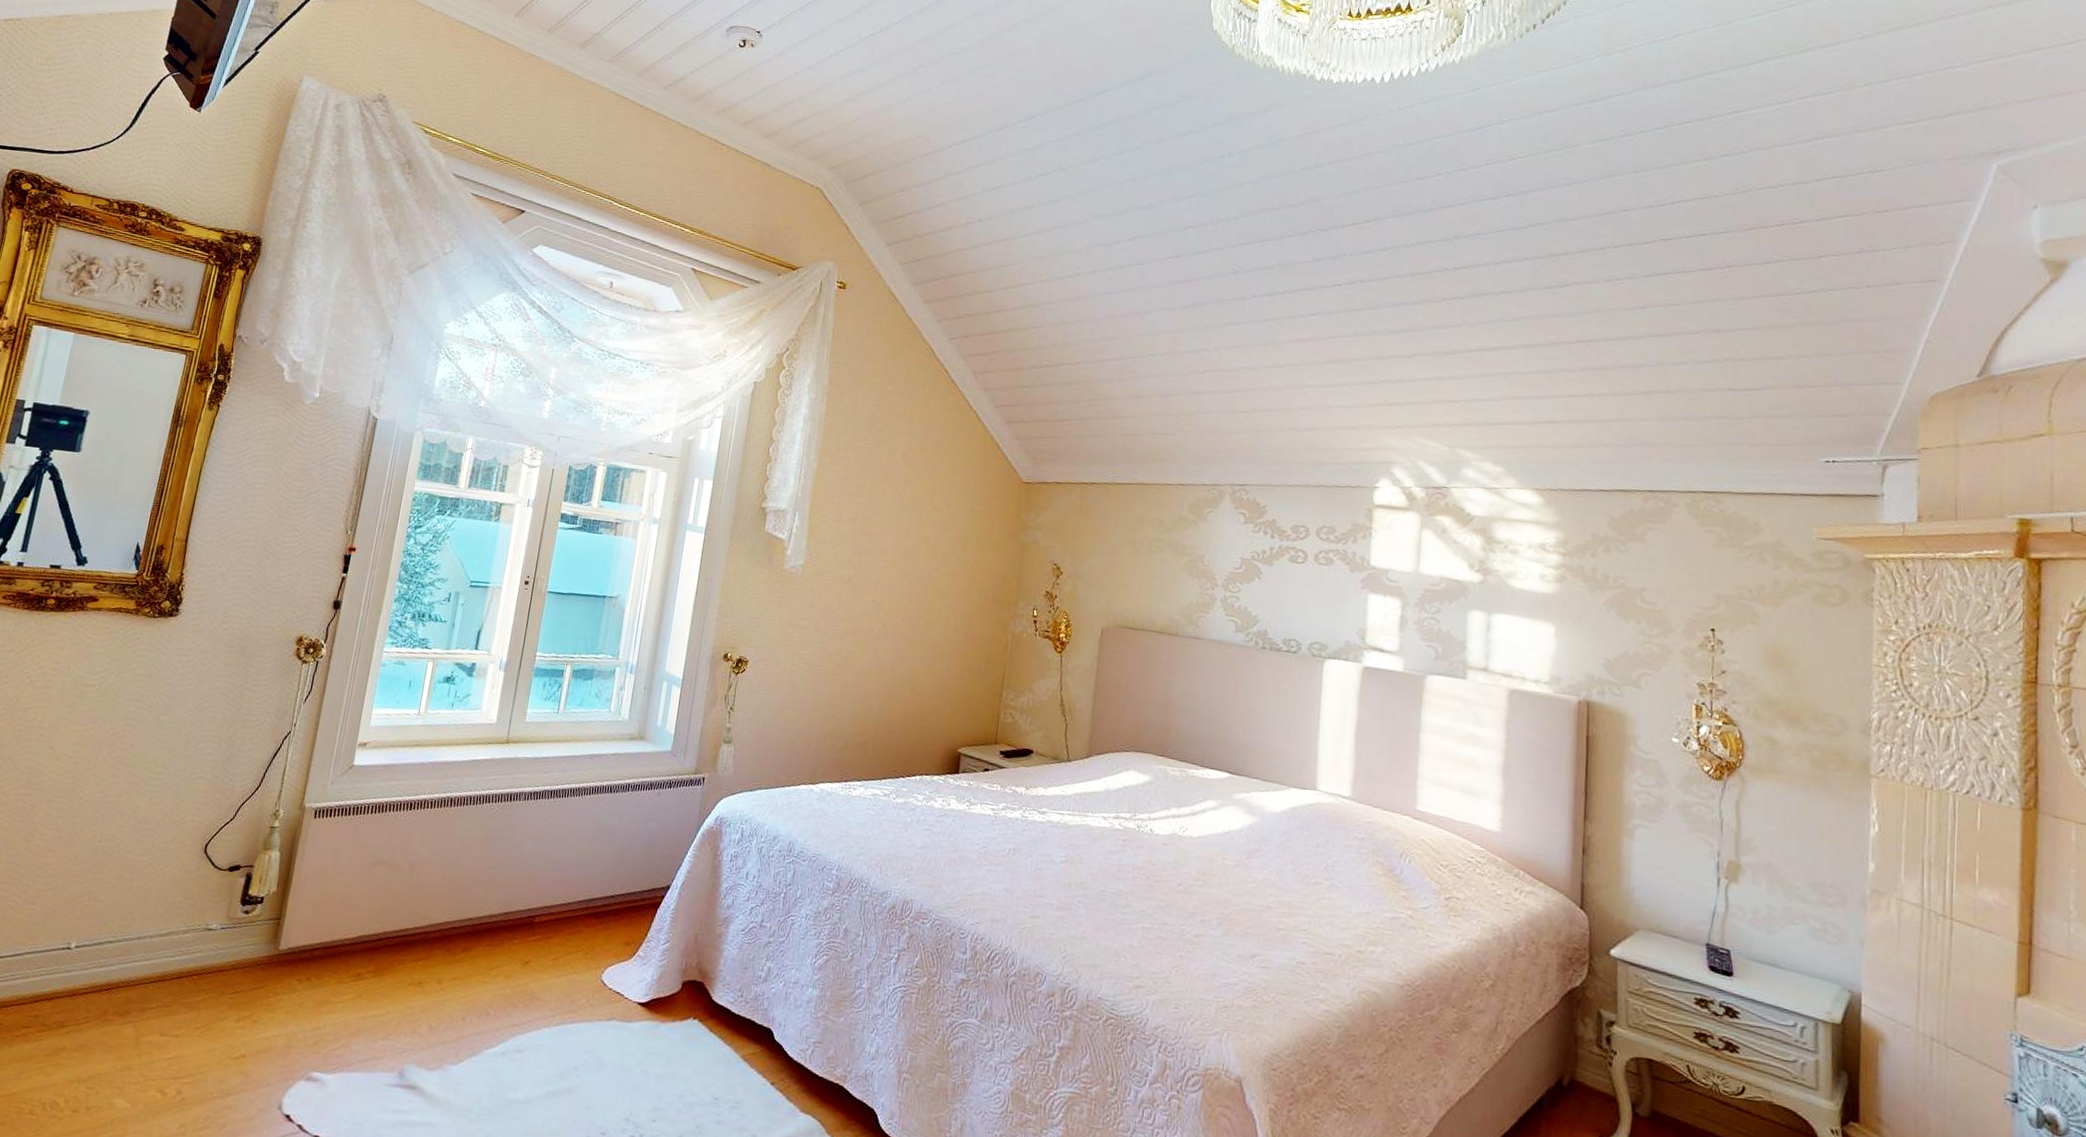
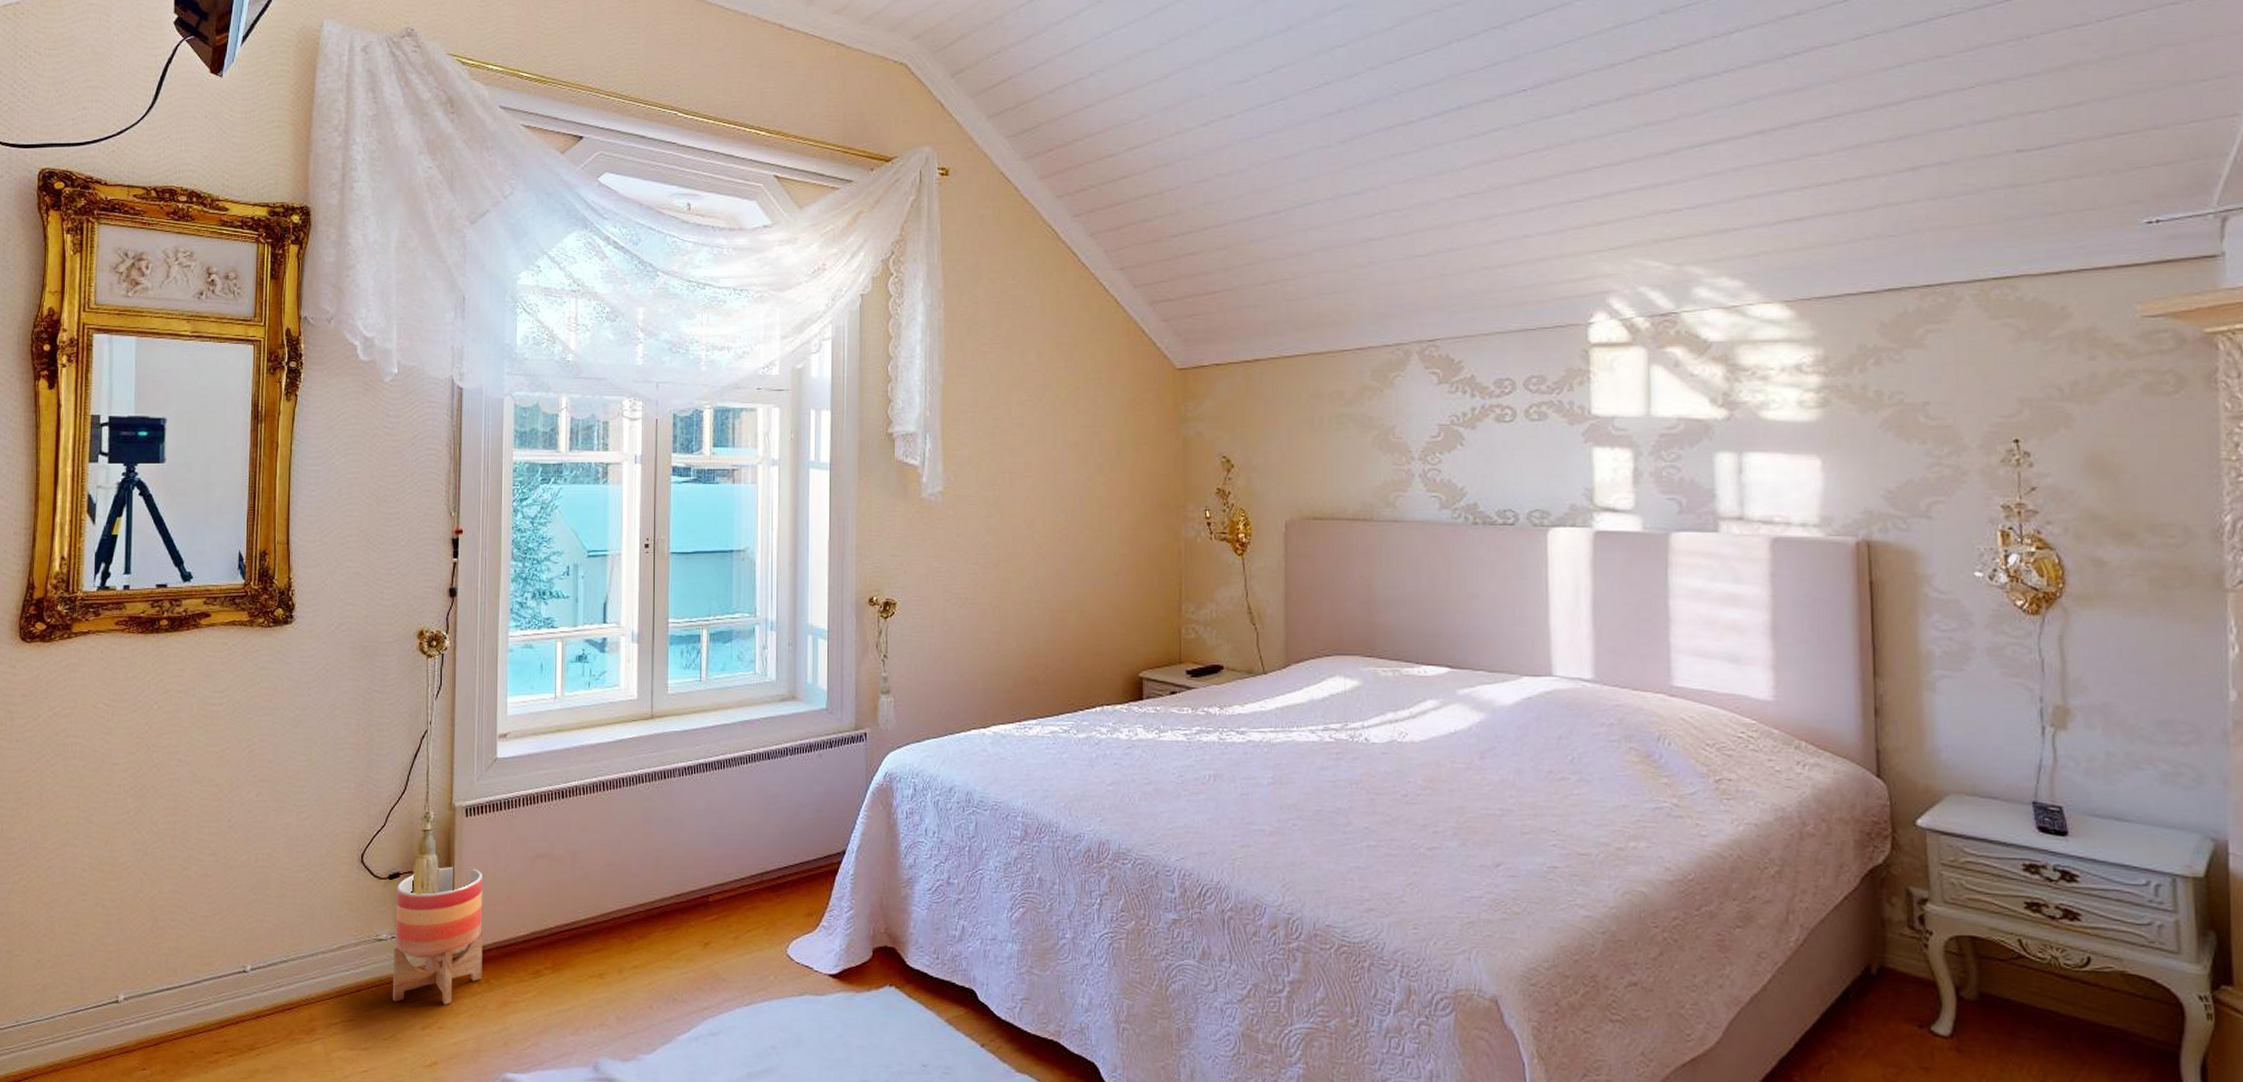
planter: none [212,864,322,999] -> present [393,866,483,1005]

